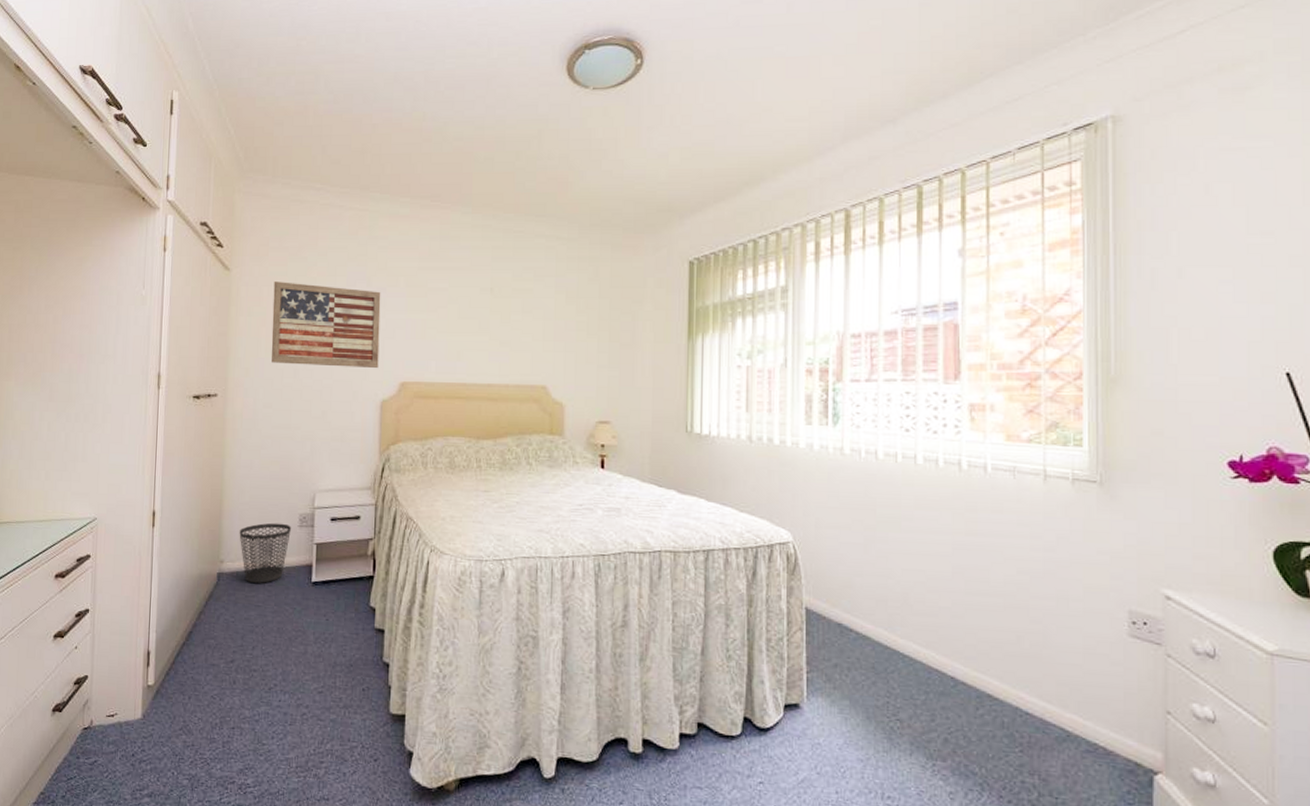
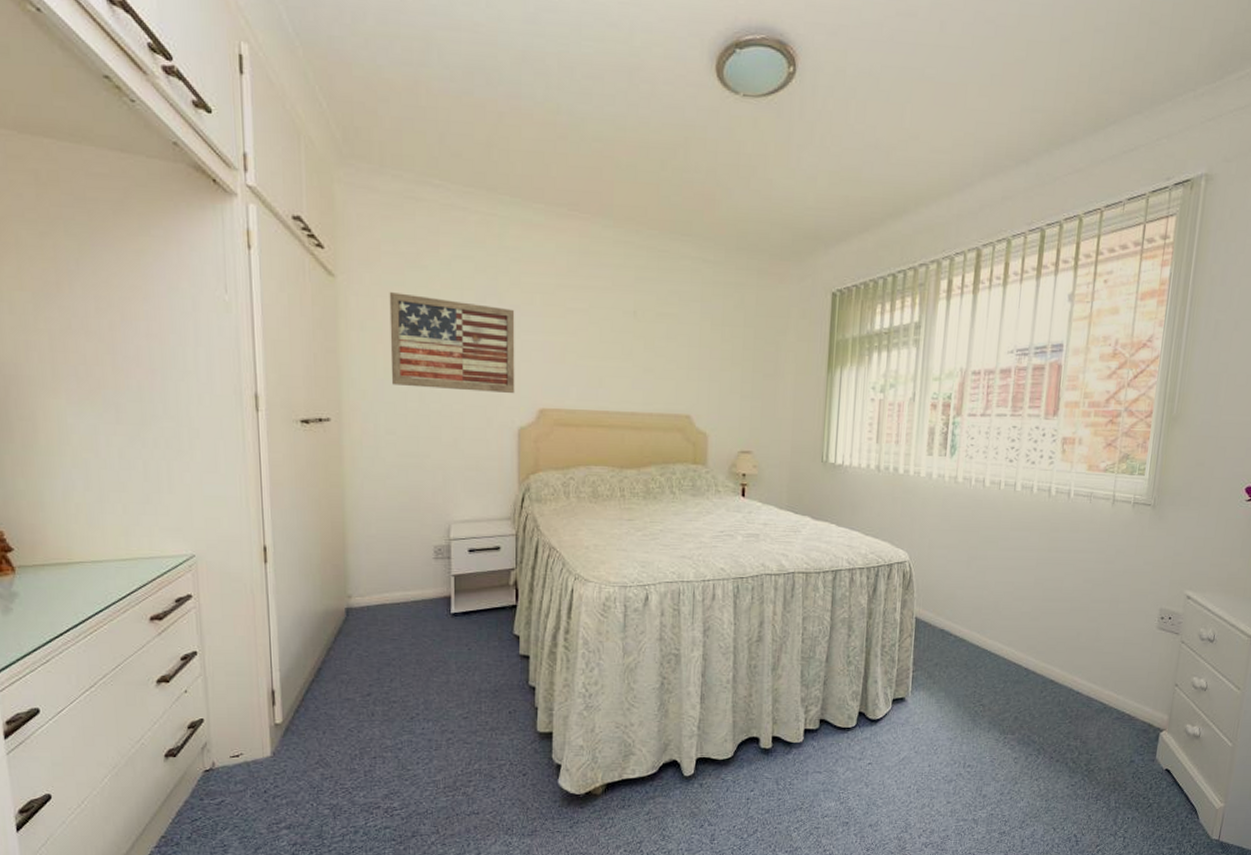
wastebasket: present [239,522,291,583] -> none [367,555,425,617]

